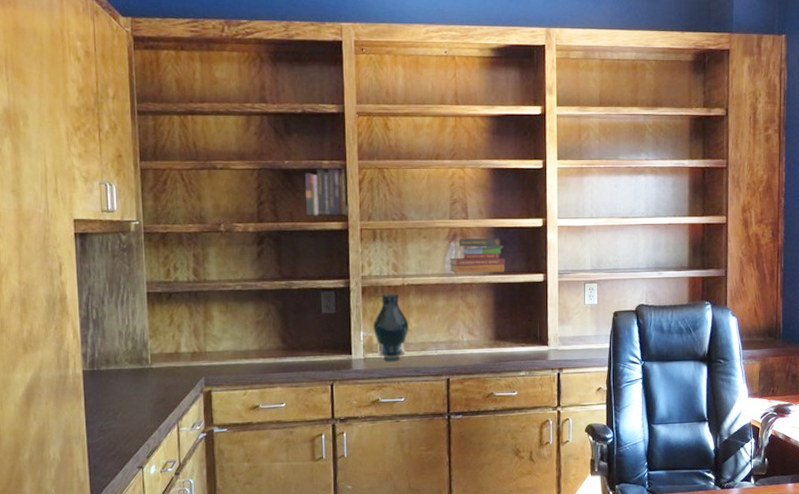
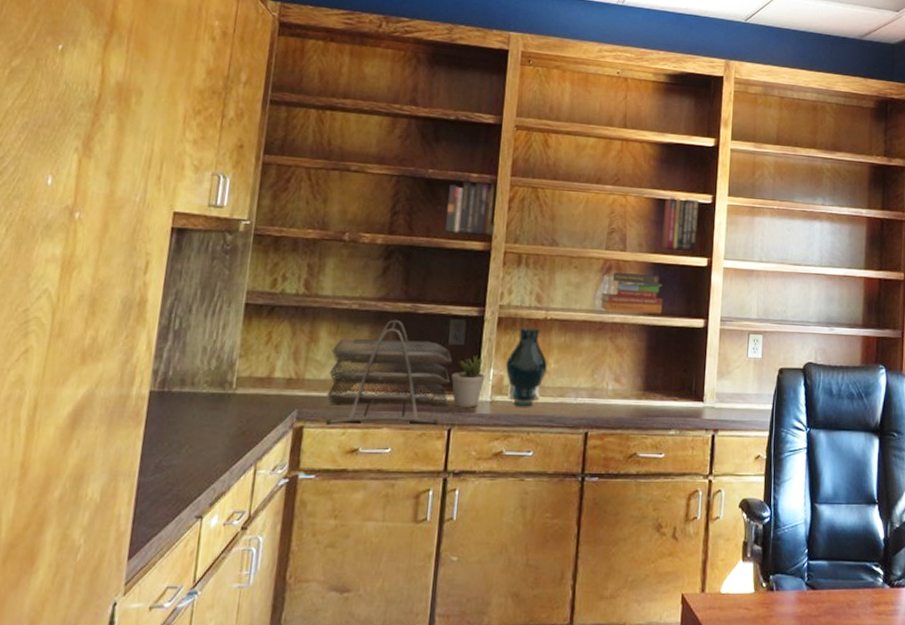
file organizer: none [224,296,328,388] -> present [326,319,452,426]
potted plant: none [327,321,357,366] -> present [451,356,485,408]
books: none [499,164,532,214] -> present [661,196,699,251]

